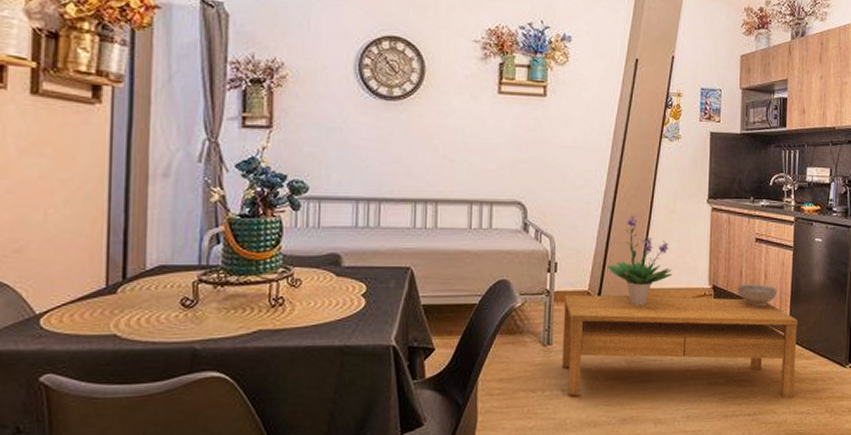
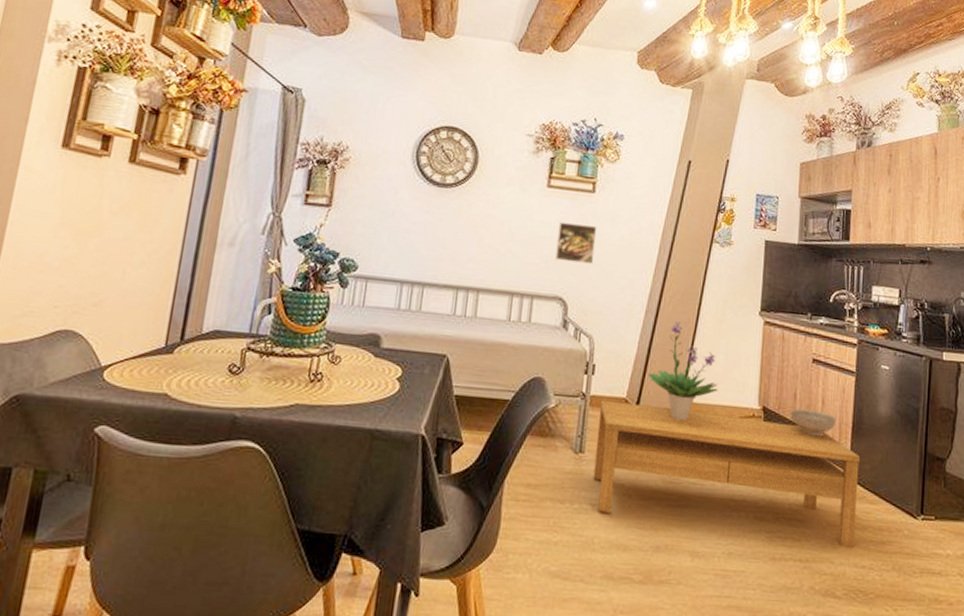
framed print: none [511,127,551,167] -> present [555,221,597,264]

